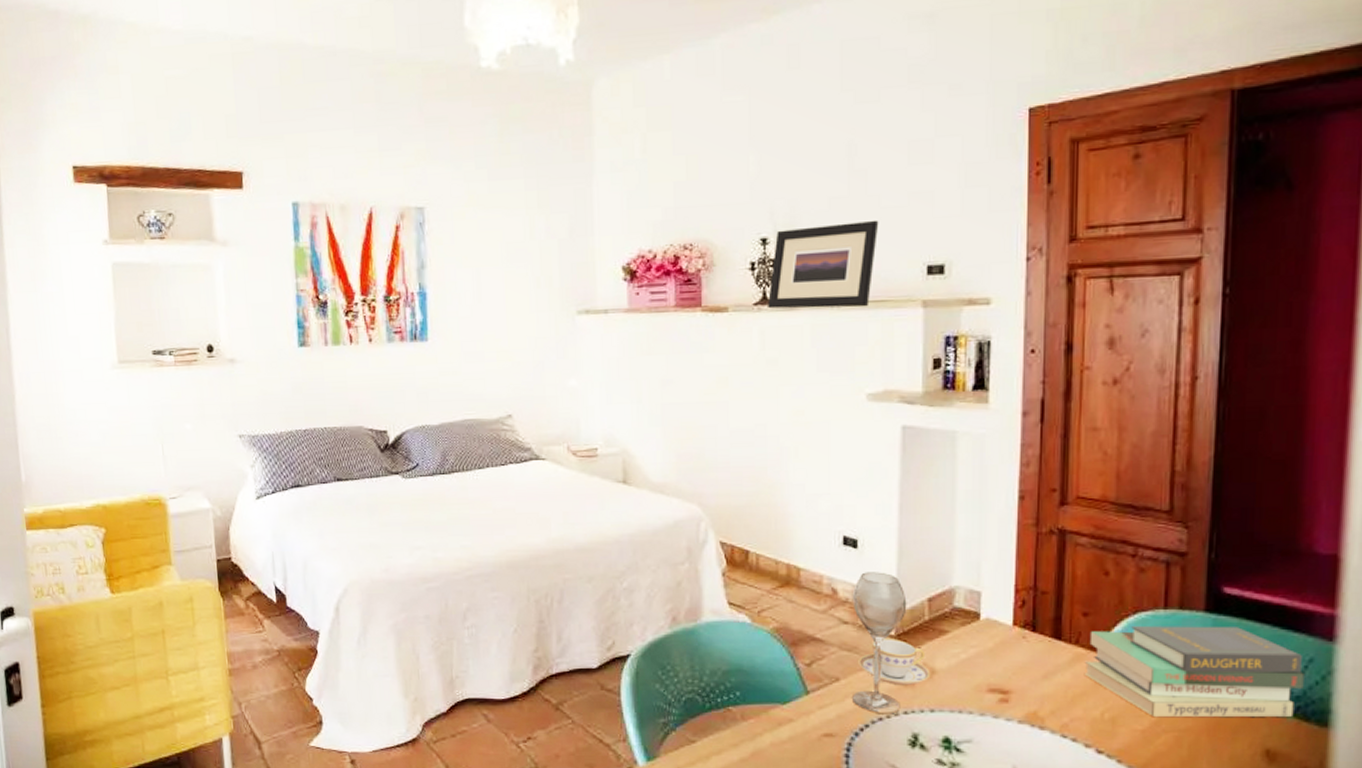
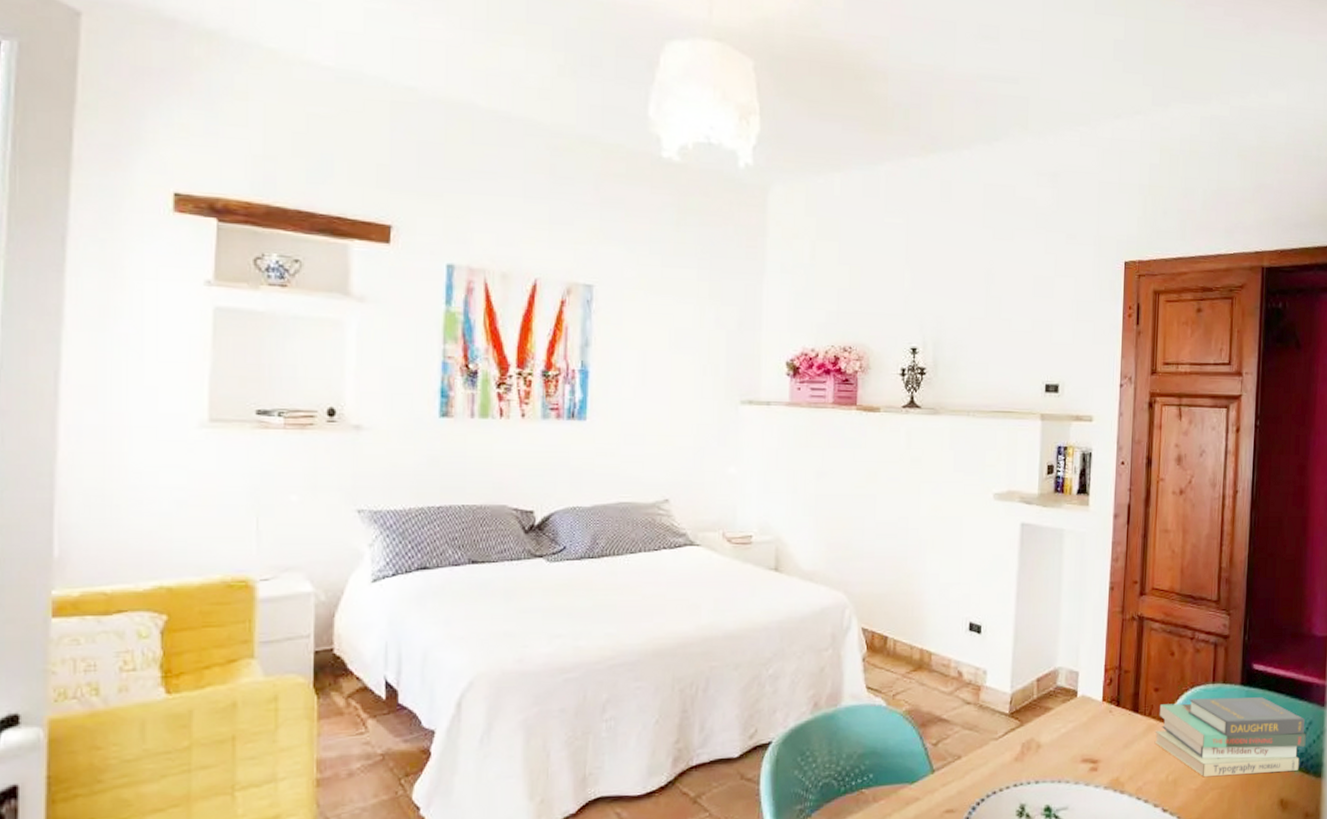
picture frame: present [768,220,879,309] -> none [915,341,1009,416]
wineglass: present [852,572,907,714] -> none [971,655,1020,788]
teacup: present [858,639,931,686] -> none [978,716,1037,760]

